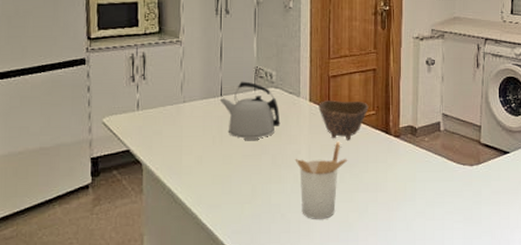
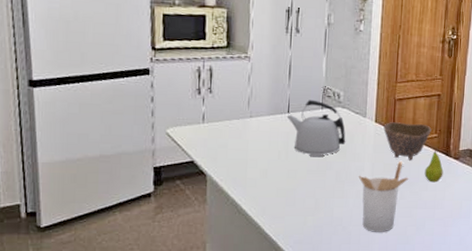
fruit: none [364,126,384,163] -> present [424,148,444,183]

